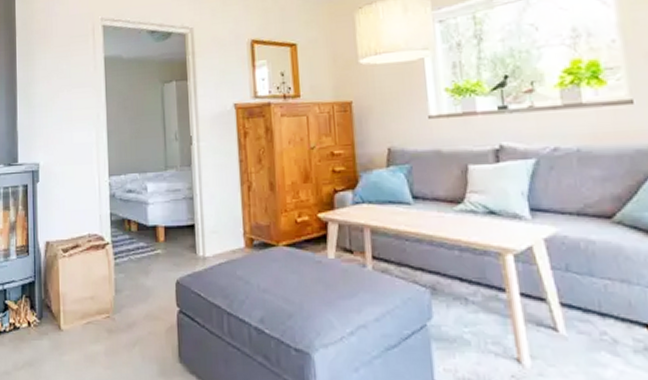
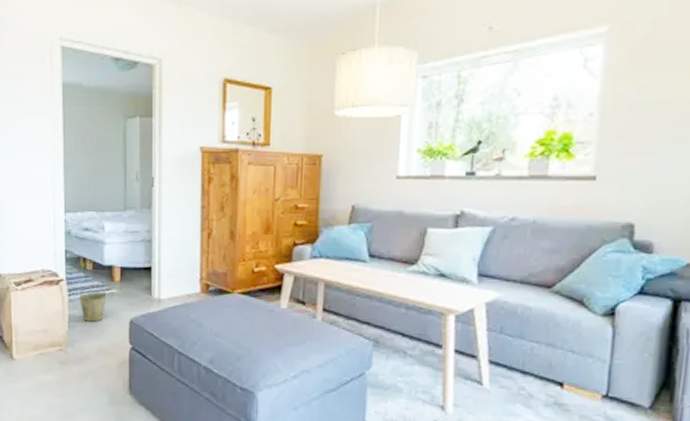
bucket: none [125,241,152,285] -> present [79,279,107,322]

